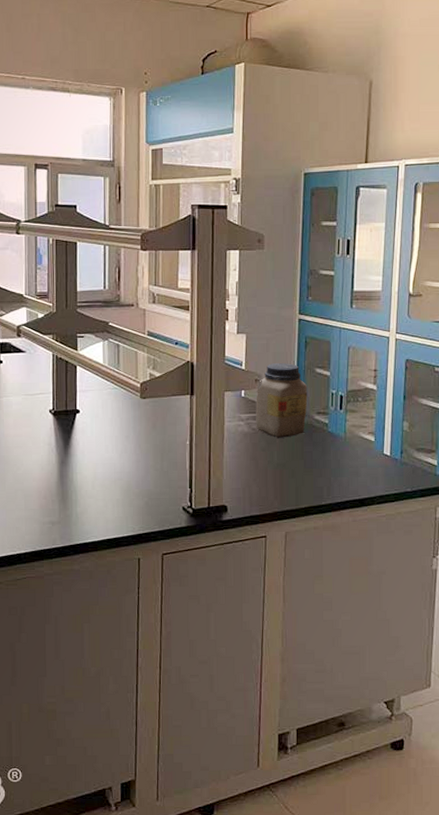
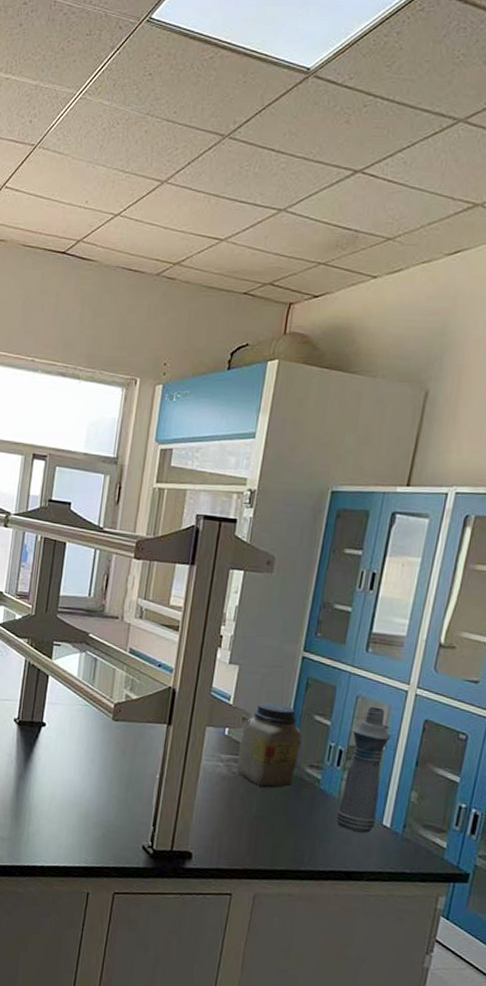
bottle: none [346,354,381,464] -> present [336,706,392,833]

